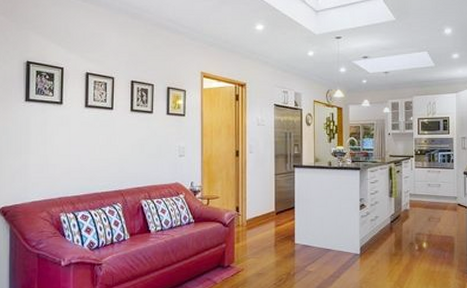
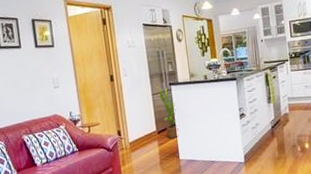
house plant: none [277,164,297,221] -> present [153,83,179,139]

